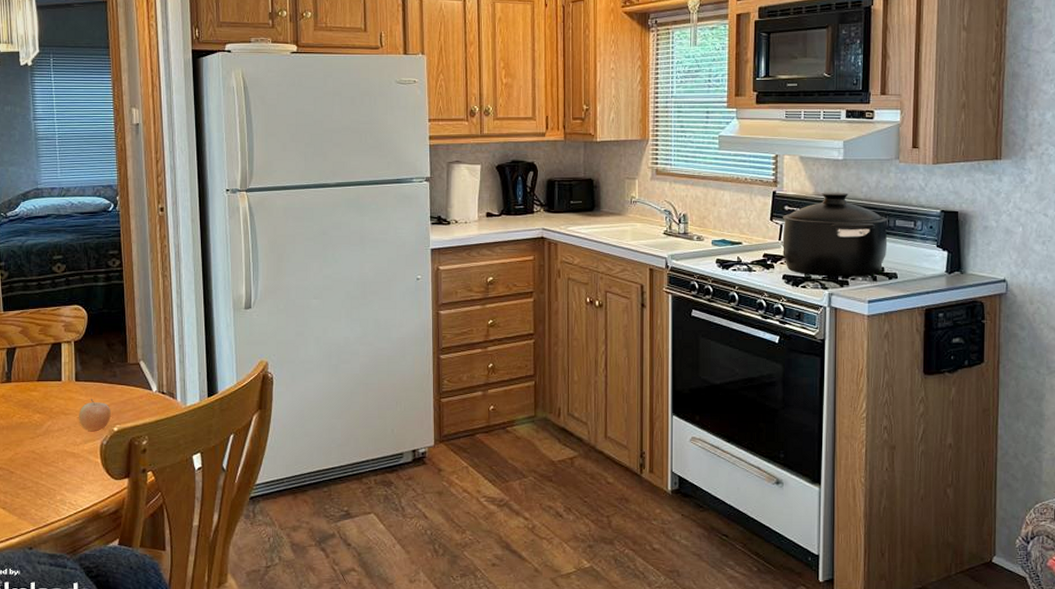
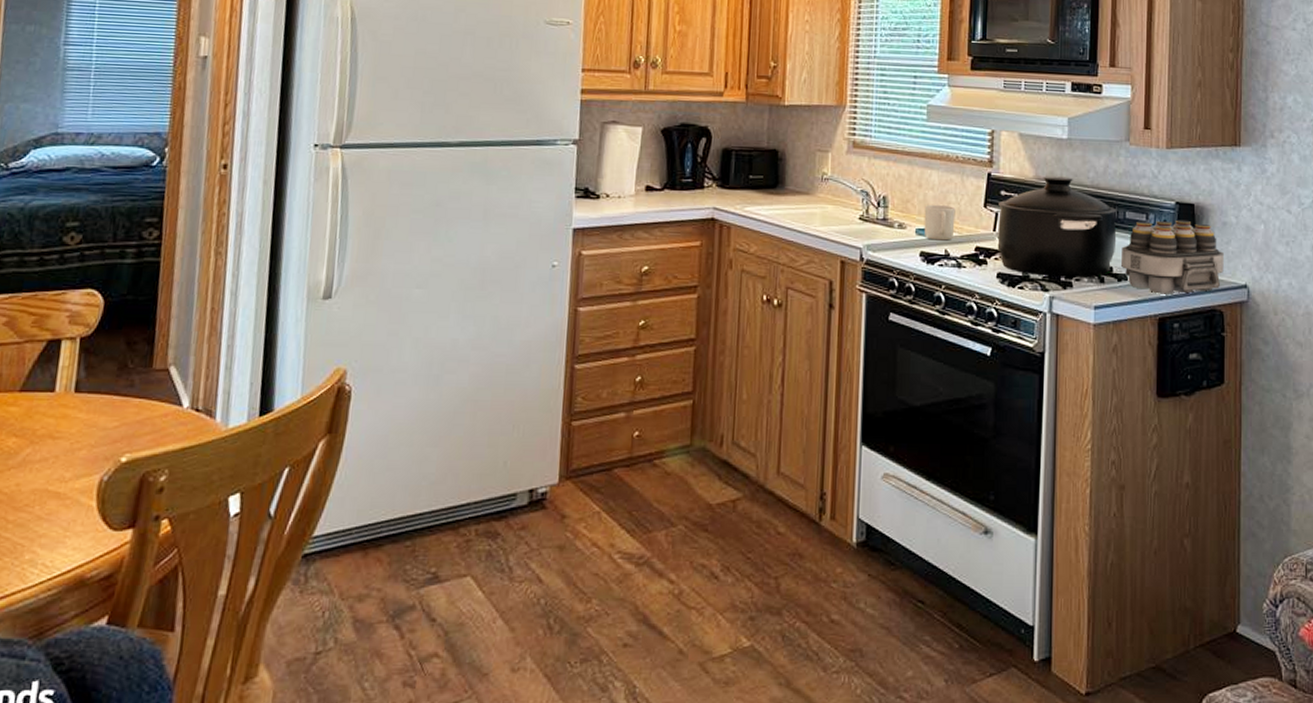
fruit: present [79,399,112,431] -> none [72,417,121,462]
mug: none [719,219,746,249] -> present [924,204,956,241]
spice rack: none [892,225,985,289] -> present [1121,219,1224,295]

